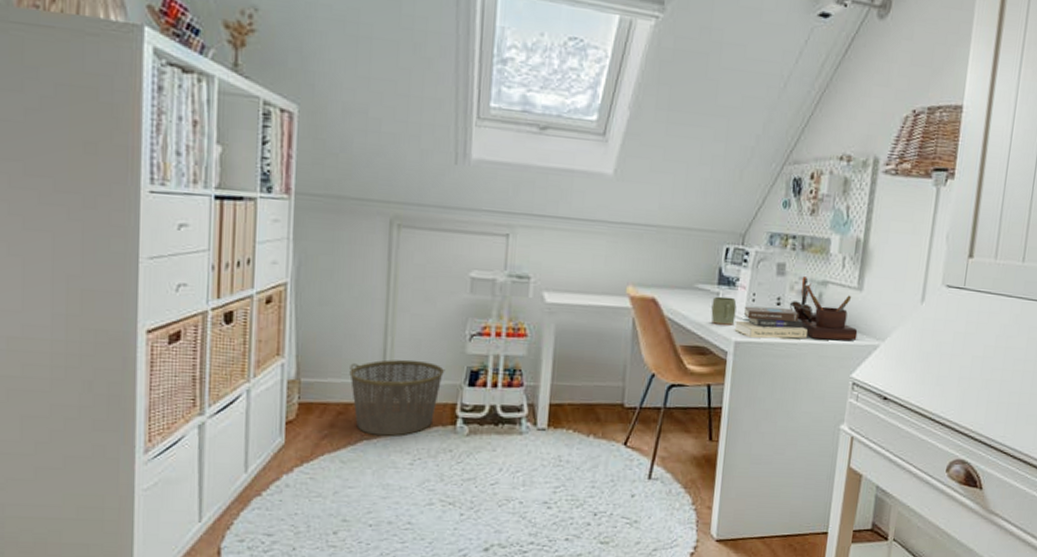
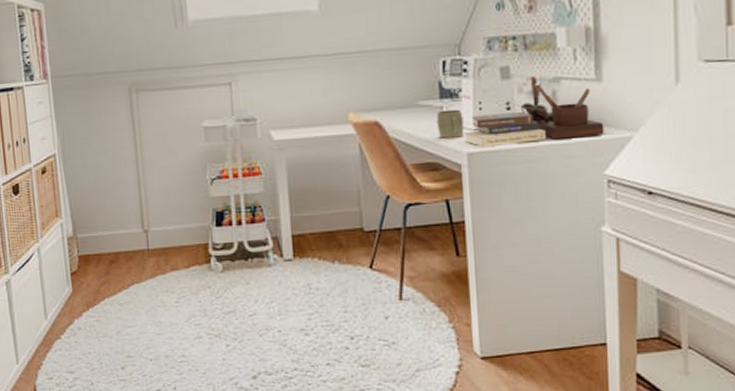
basket: present [349,359,445,436] -> none [114,208,194,279]

